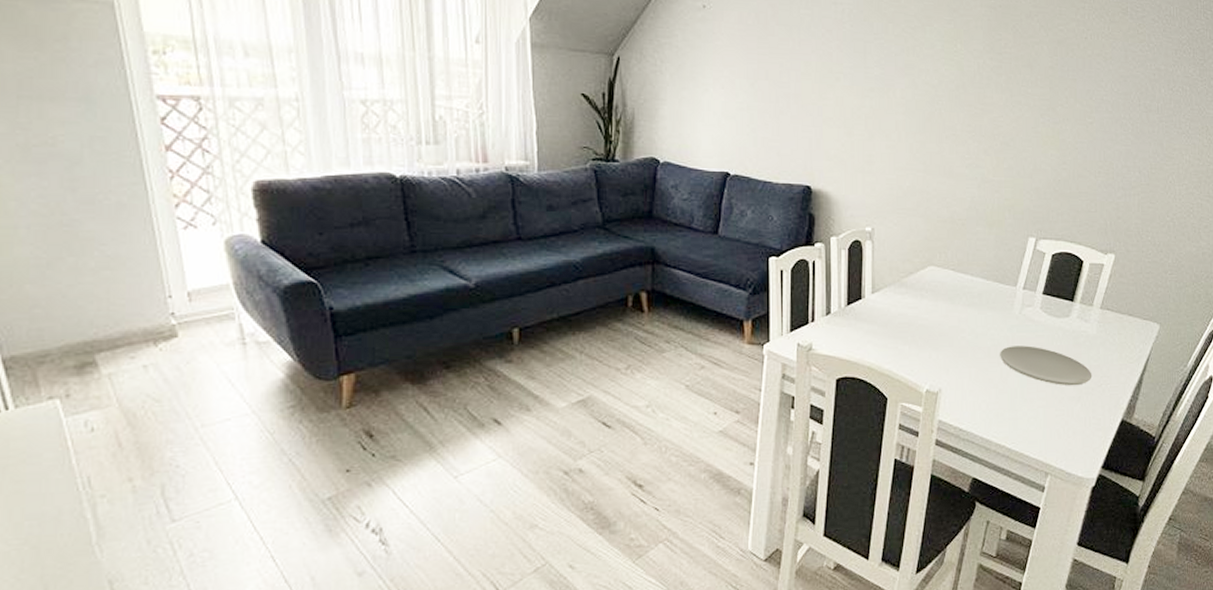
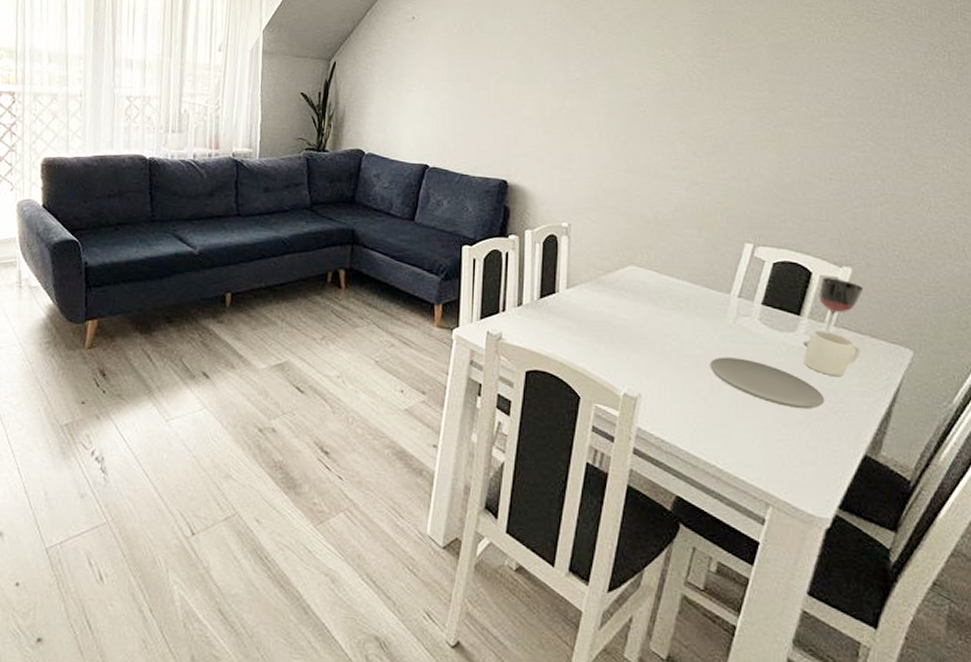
mug: none [1076,313,1121,353] -> present [803,330,861,376]
wineglass: none [1077,265,1124,329] -> present [804,277,864,346]

